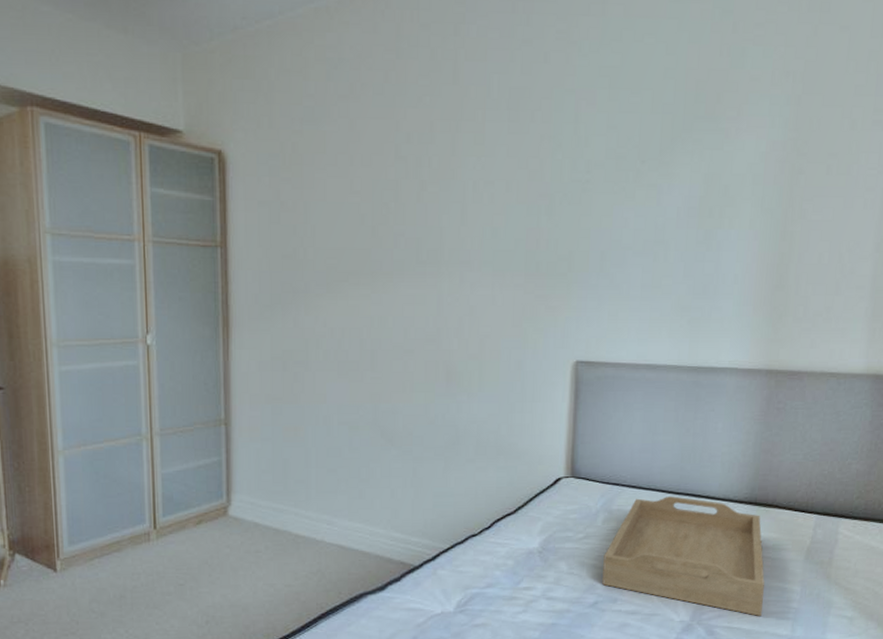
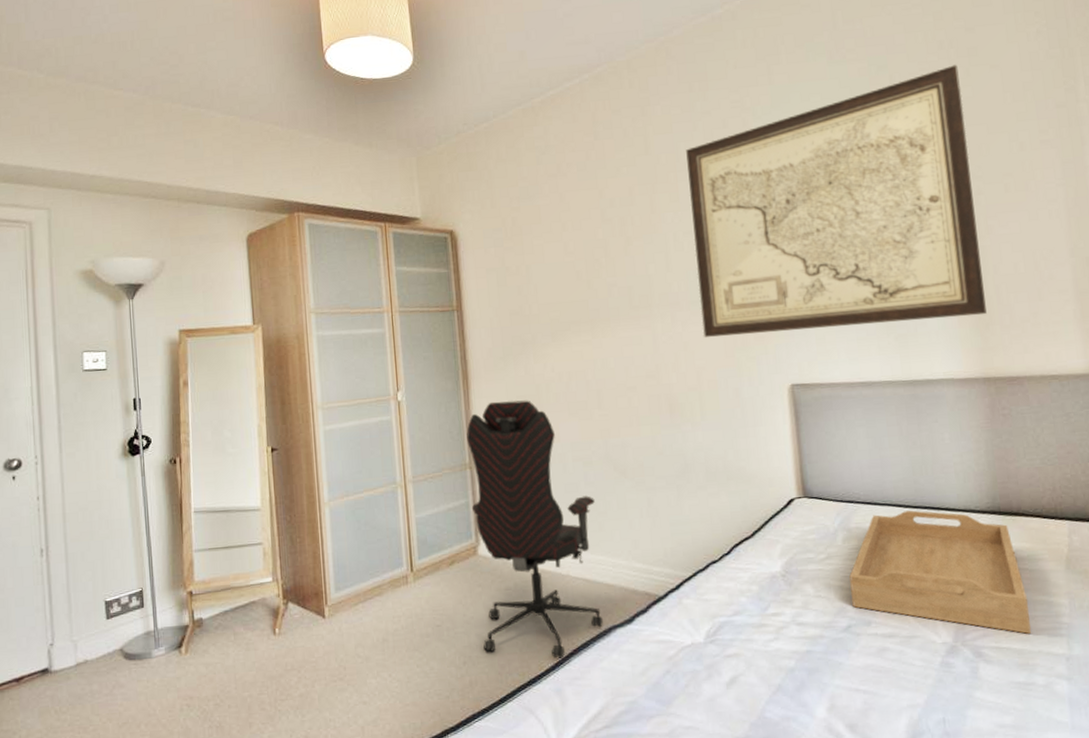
office chair: none [224,354,358,621] -> present [466,400,603,658]
wall art: none [491,19,807,305] -> present [686,64,987,337]

